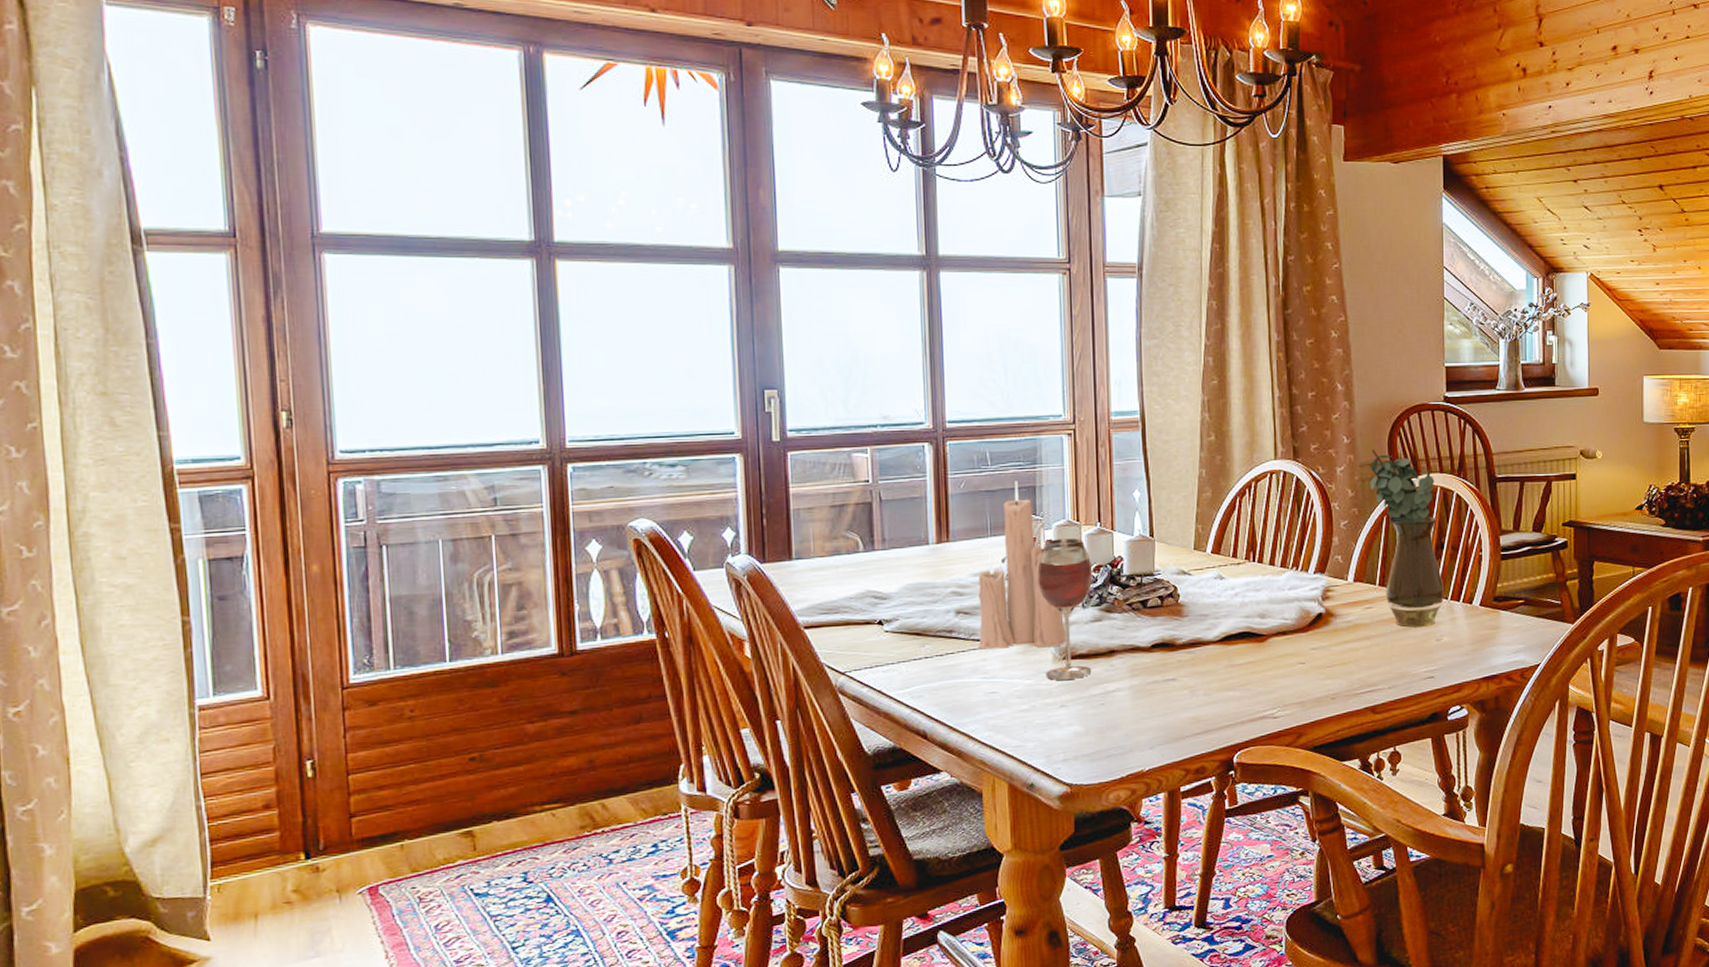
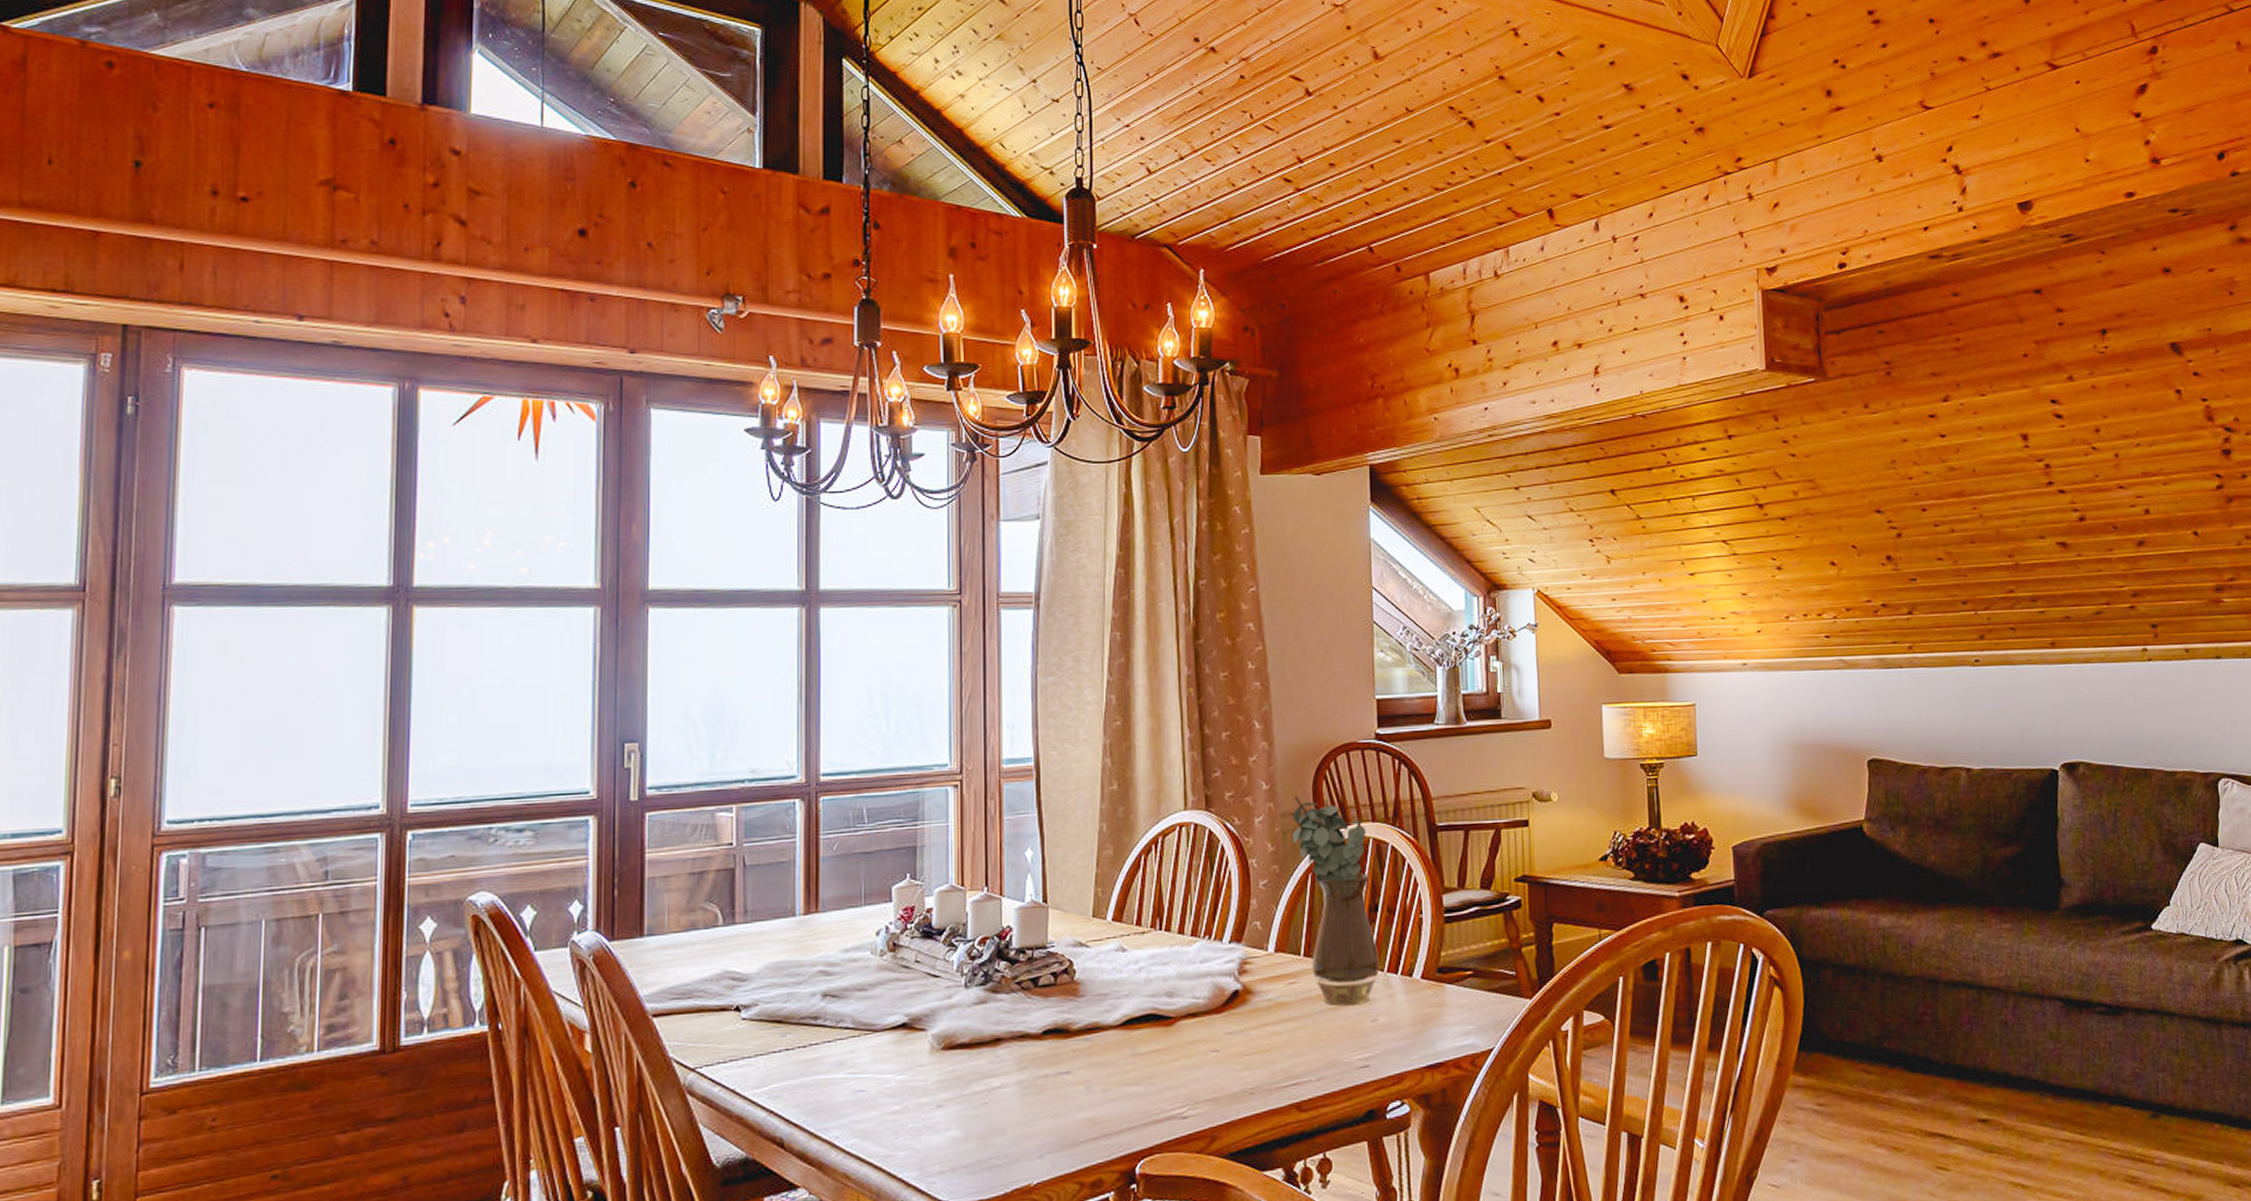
candle: present [978,481,1066,650] -> none [846,840,946,1039]
wineglass: present [1037,538,1093,680] -> none [915,906,978,1075]

